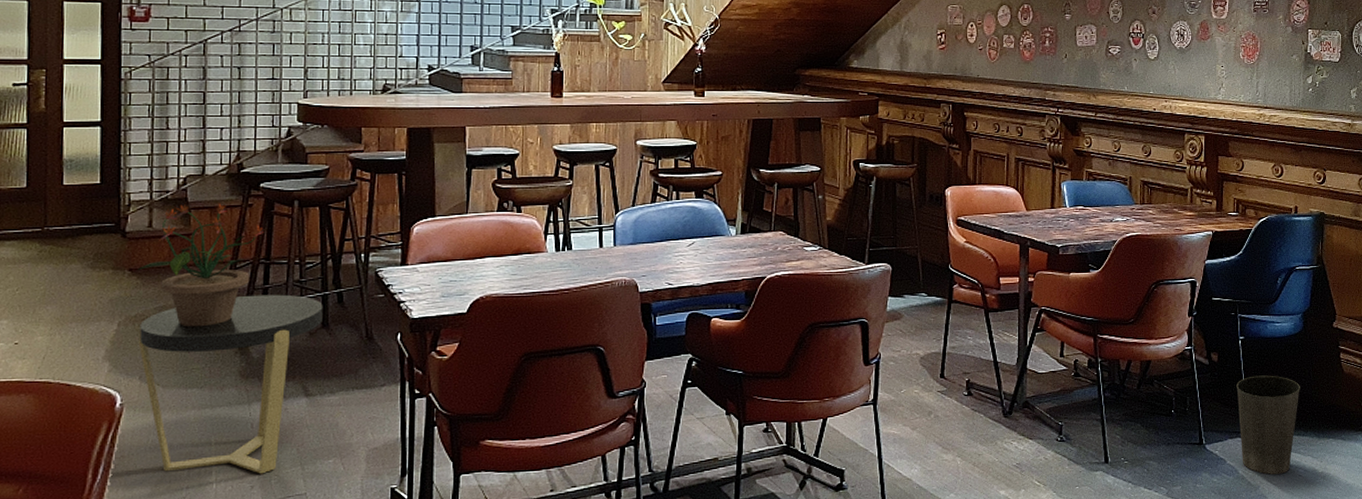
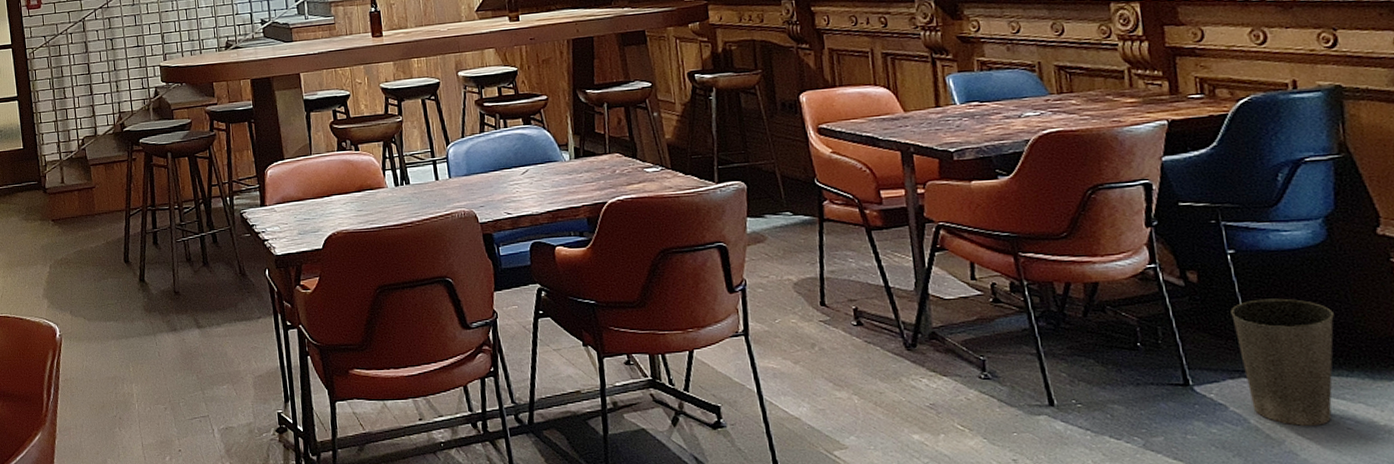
potted plant: present [136,203,265,327] -> none [57,159,148,268]
side table: present [138,294,323,474] -> none [65,237,203,397]

